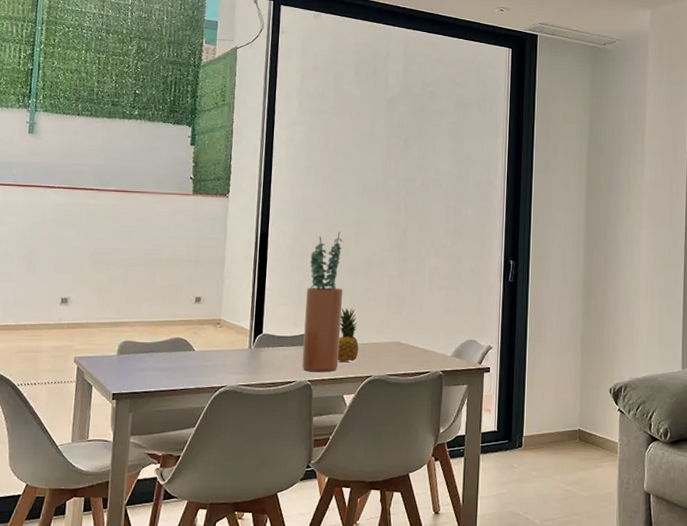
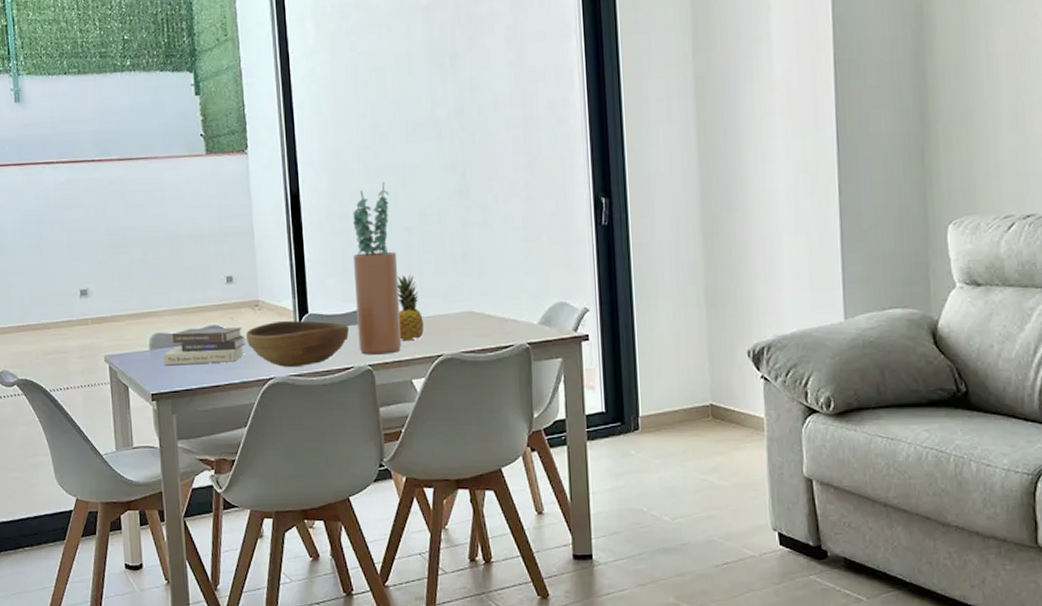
books: none [127,339,205,370] -> present [162,327,246,366]
bowl: none [206,338,296,378] -> present [246,320,350,367]

